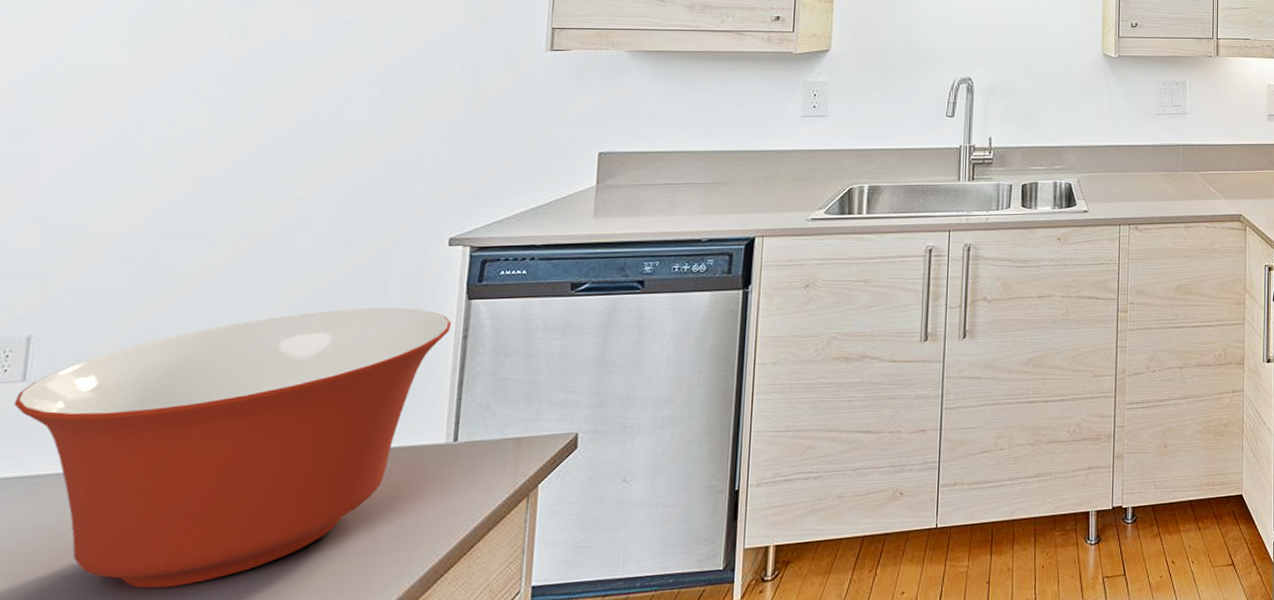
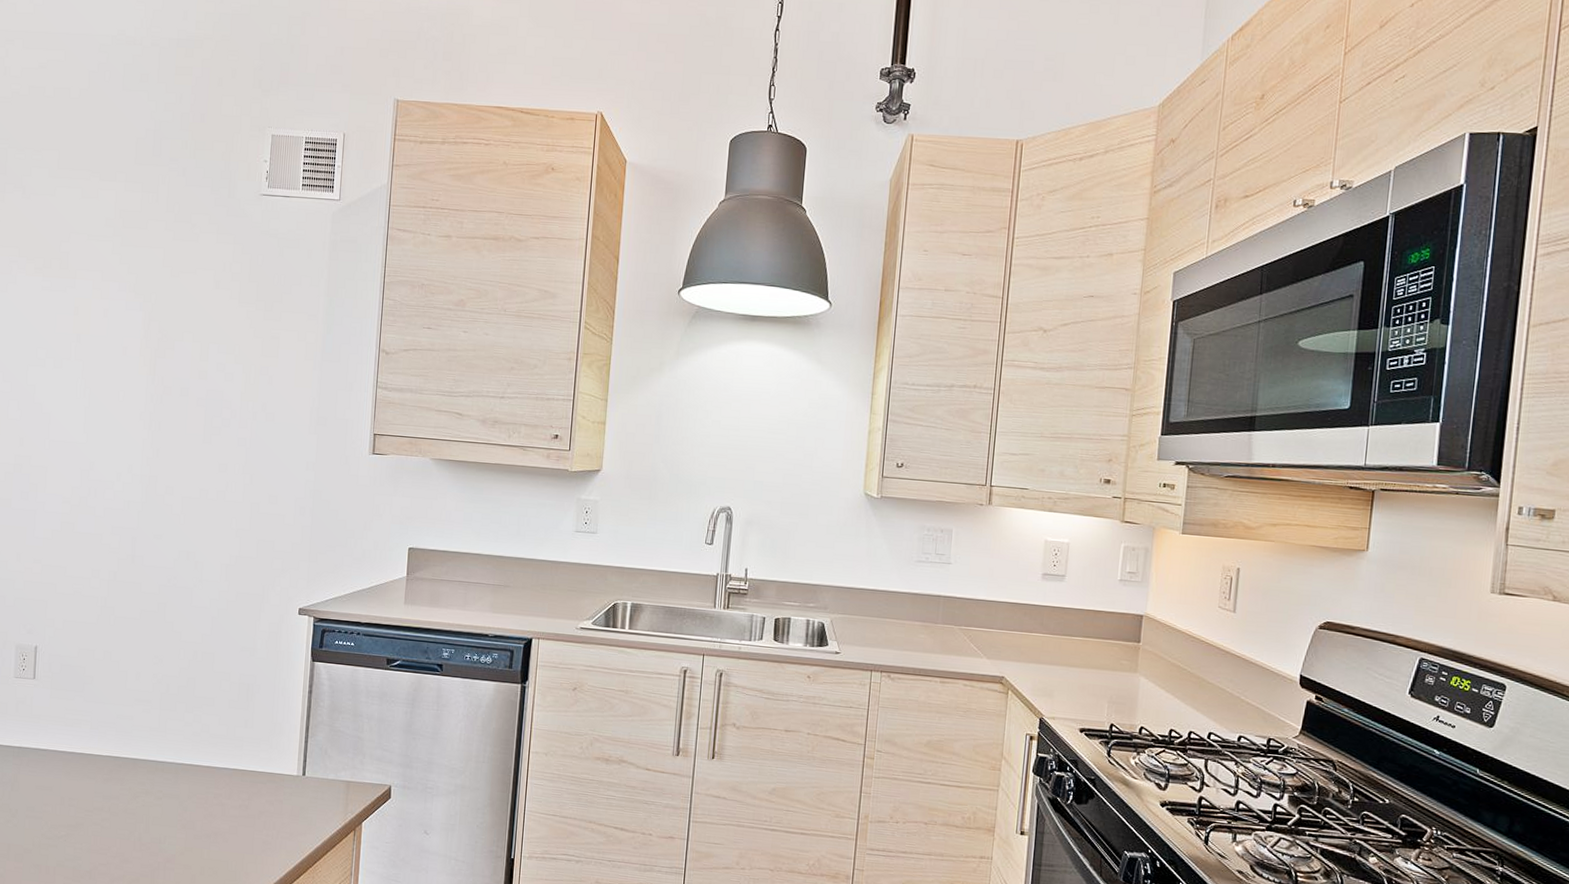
mixing bowl: present [13,307,452,589] -> none [29,655,301,849]

